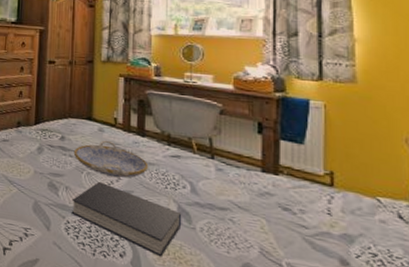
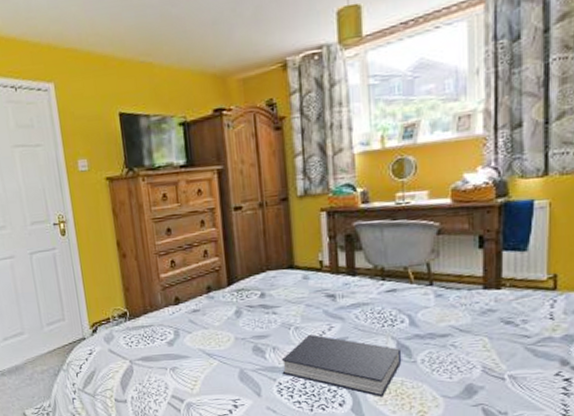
serving tray: present [73,140,149,178] -> none [277,287,363,326]

